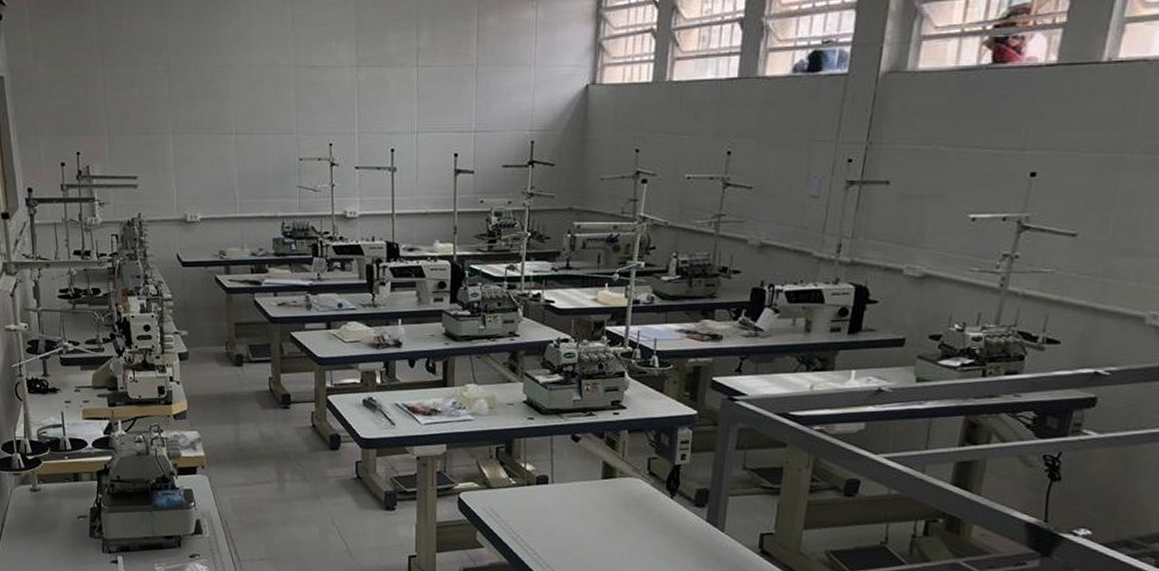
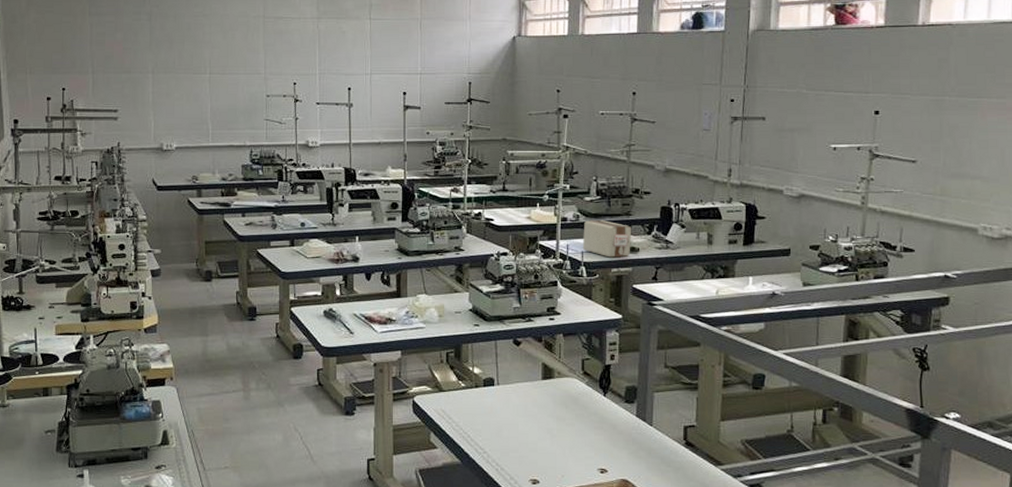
box: none [655,303,716,346] -> present [582,220,632,258]

